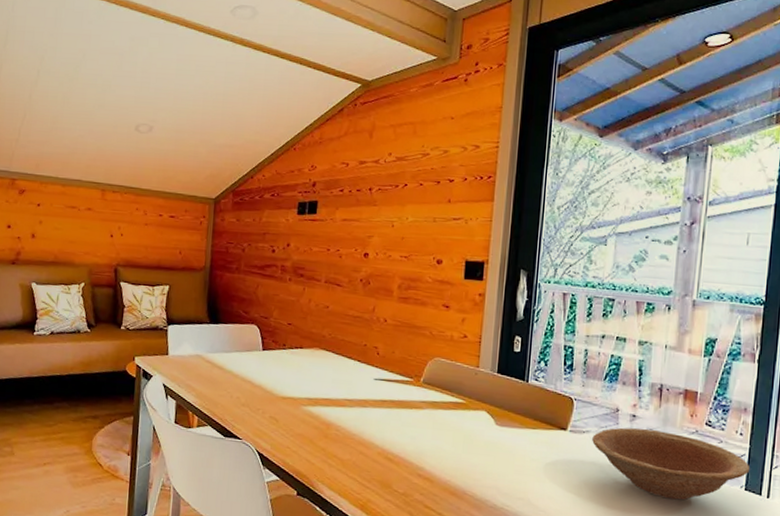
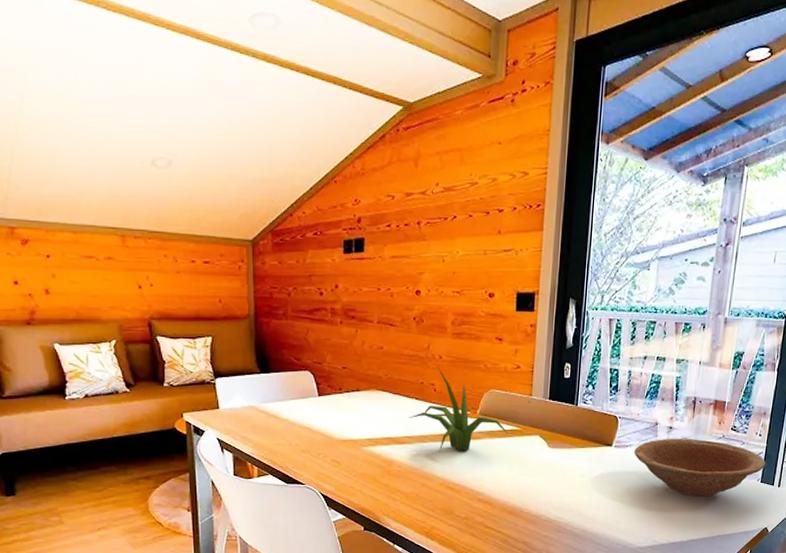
plant: none [350,330,454,421] -> present [409,367,509,452]

